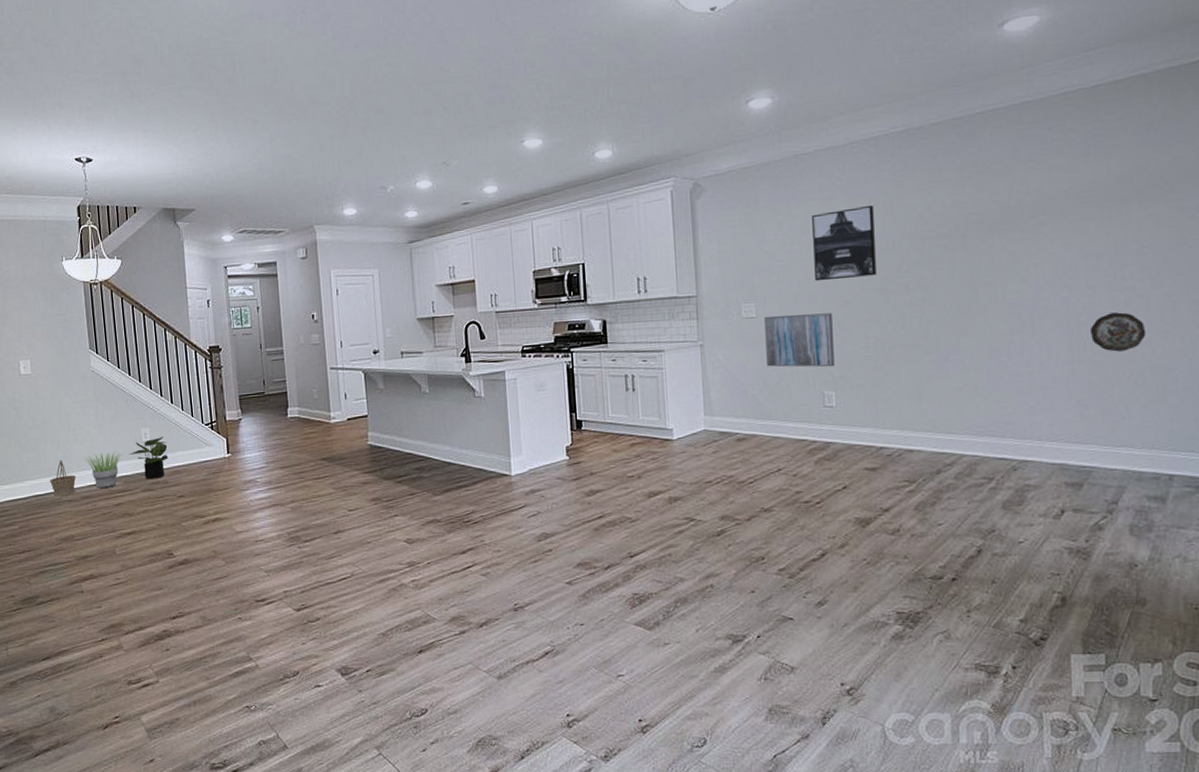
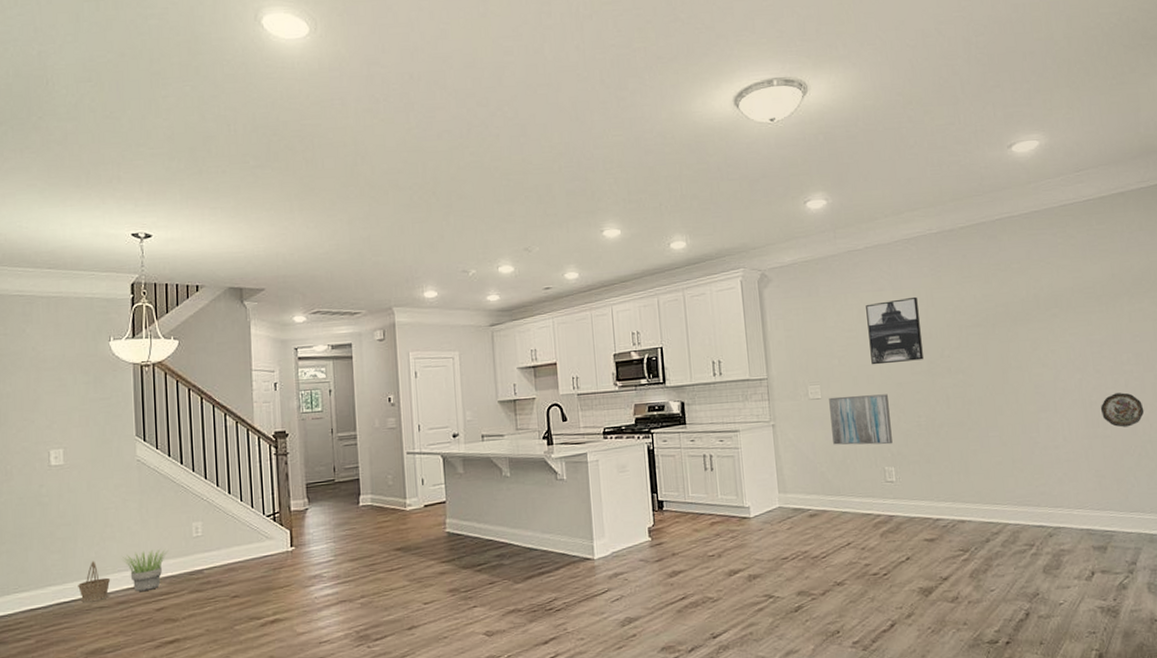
potted plant: present [129,437,169,479] -> none [176,531,223,579]

